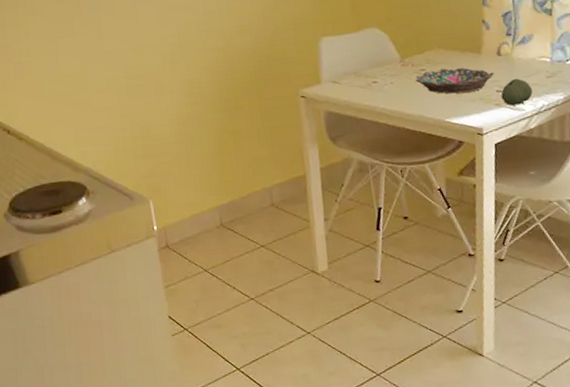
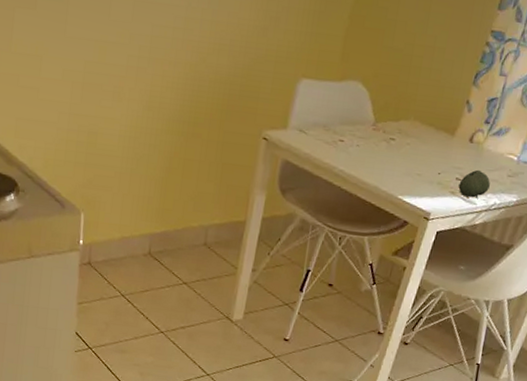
bowl: present [415,67,495,94] -> none [381,141,460,174]

